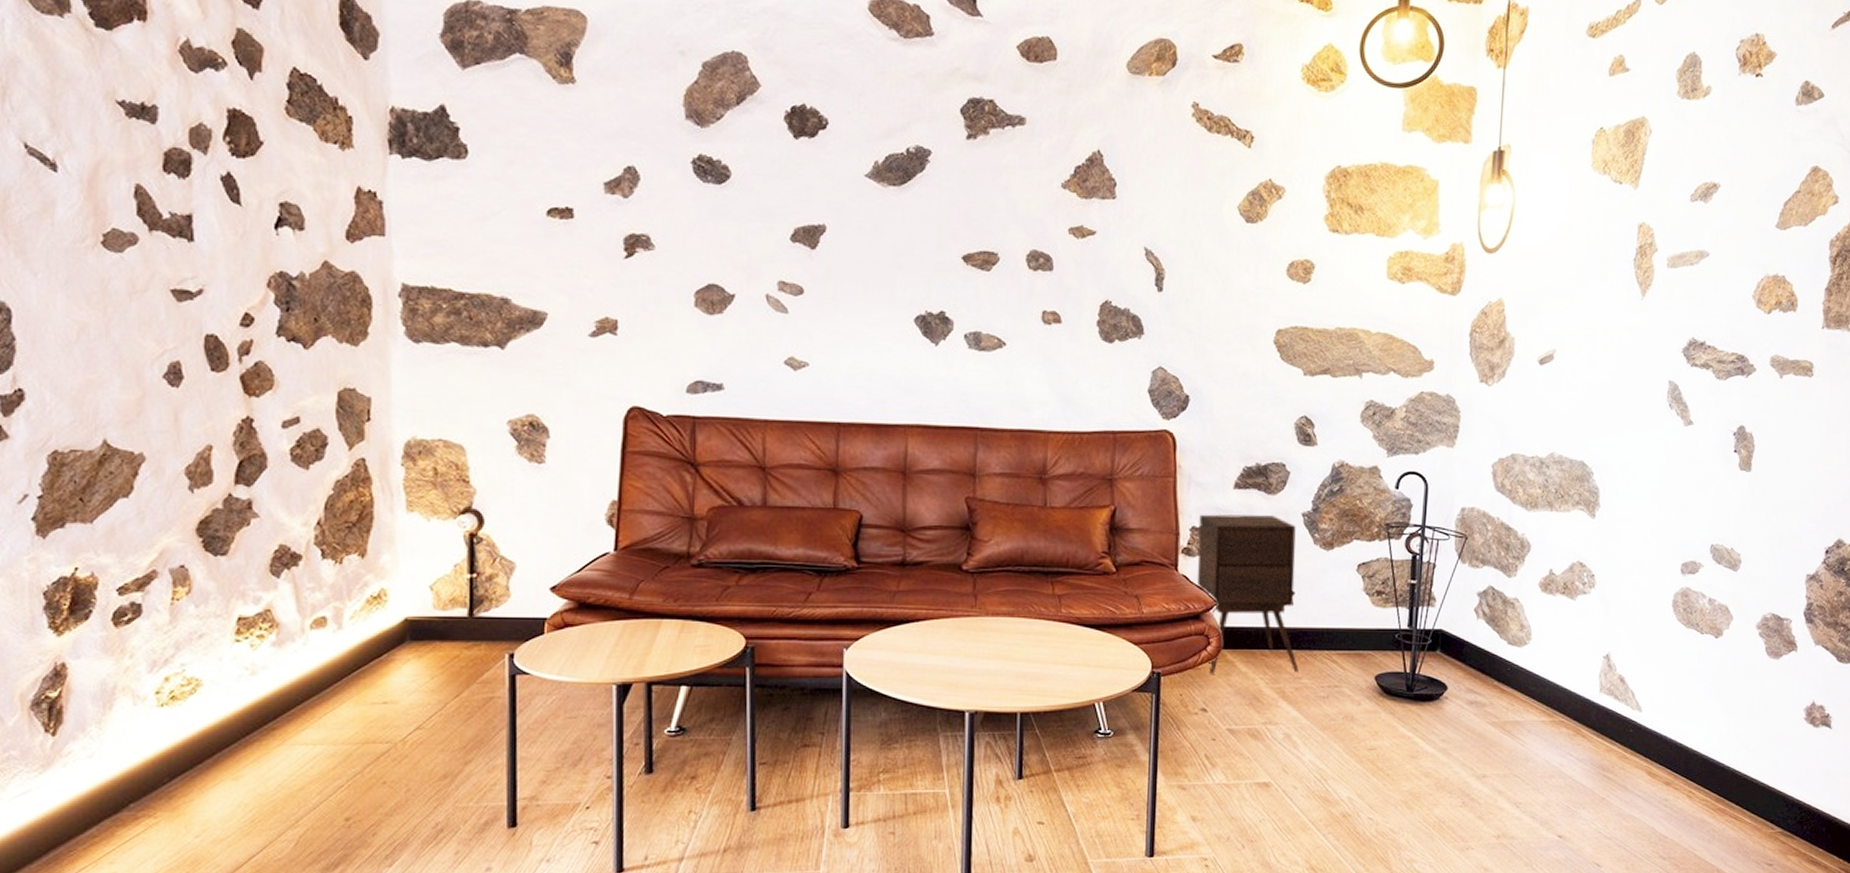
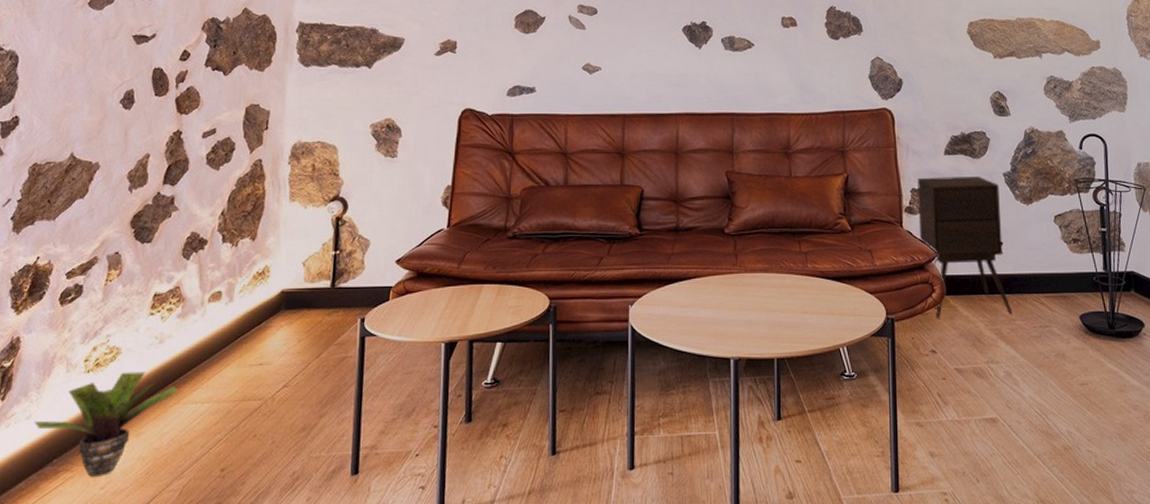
potted plant: none [99,707,283,824] -> present [34,371,179,477]

